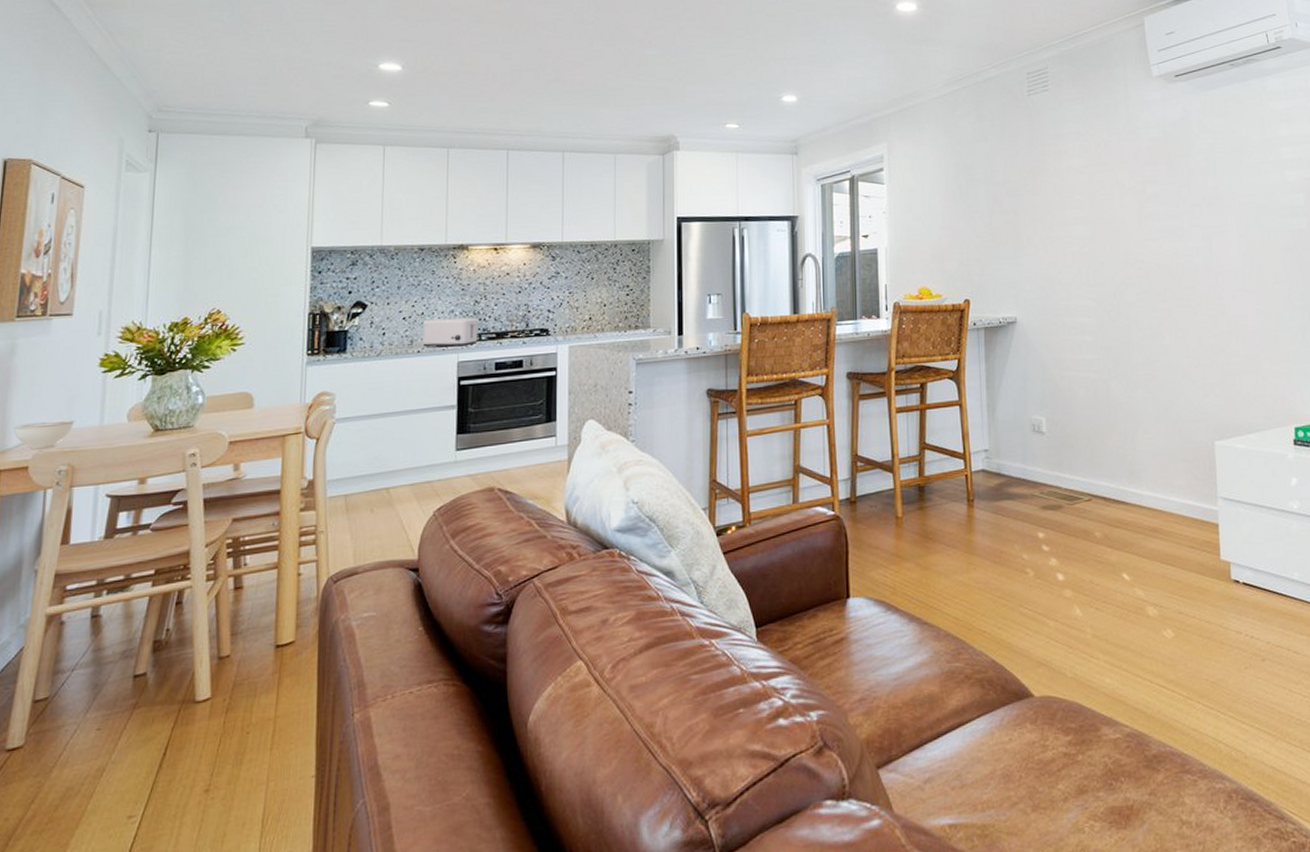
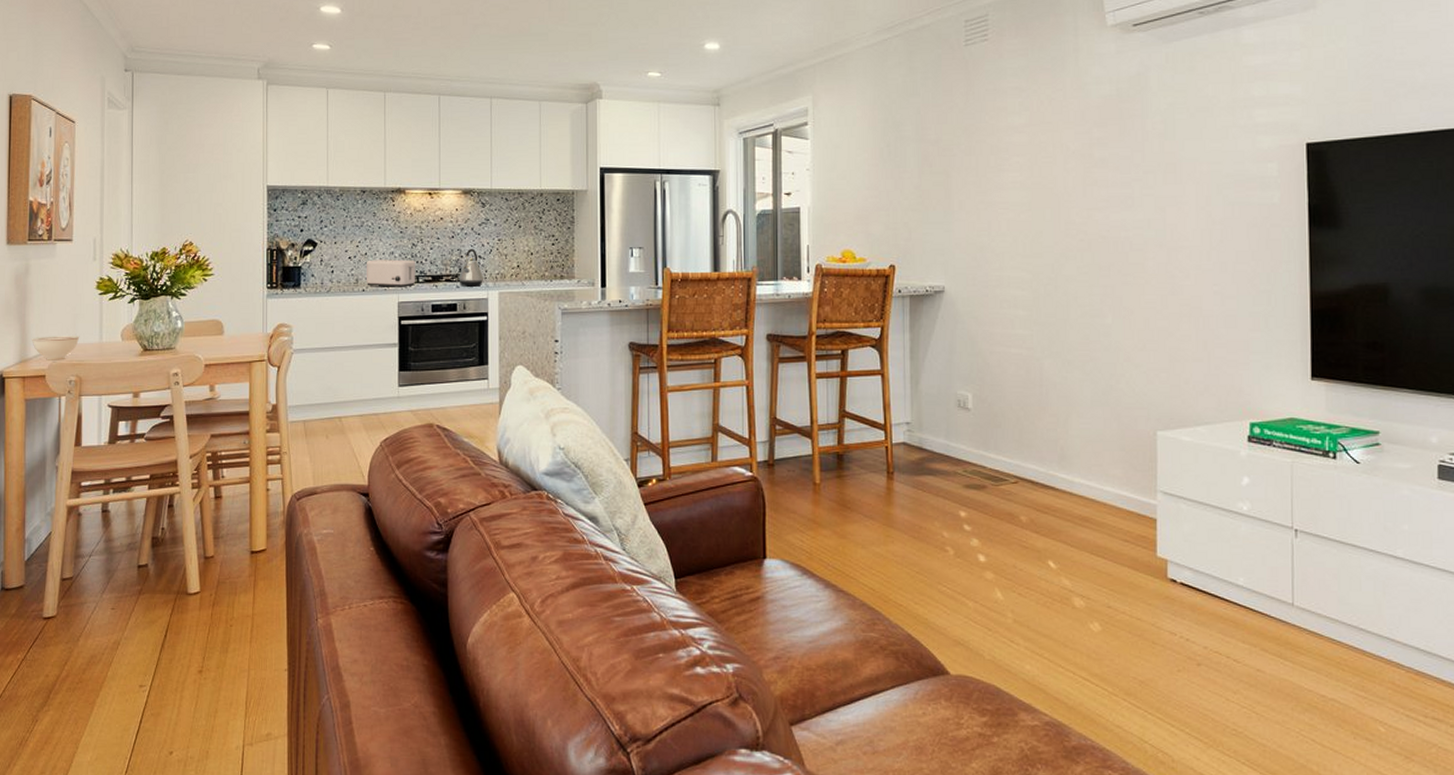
kettle: none [525,302,554,342] -> present [459,248,484,287]

